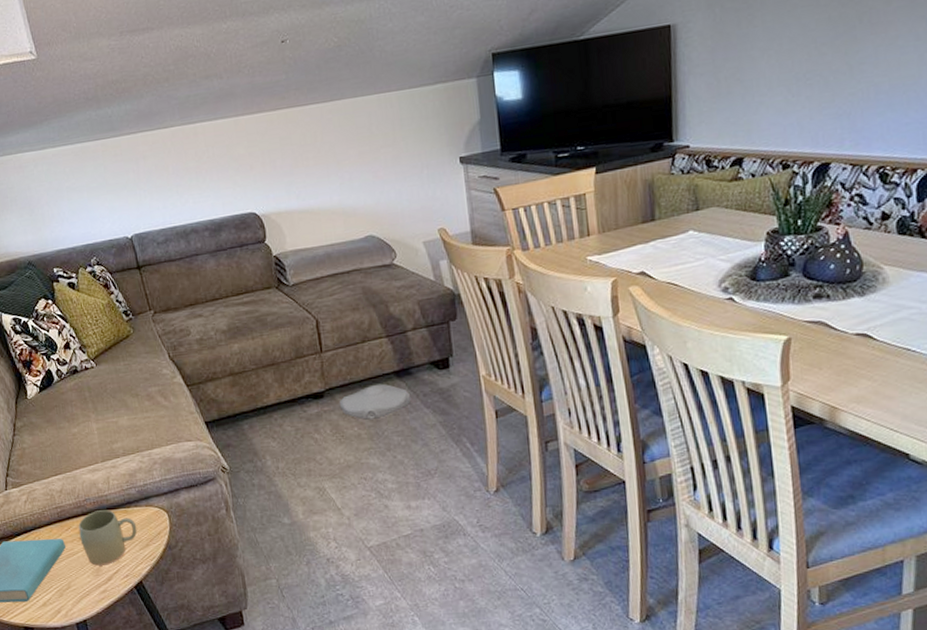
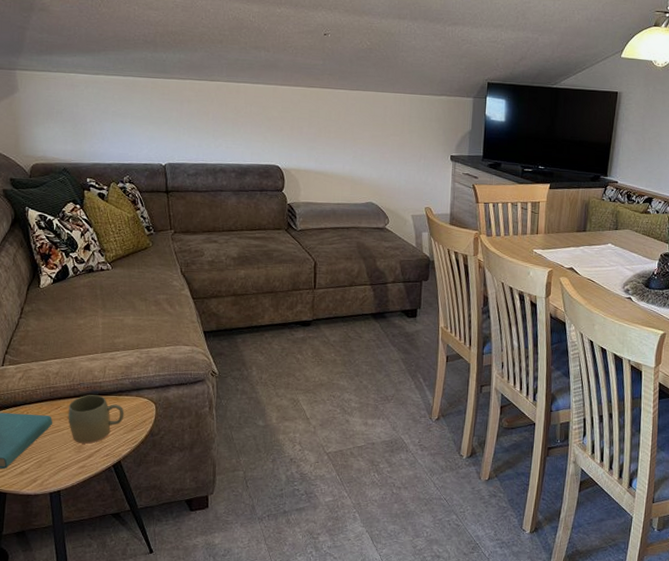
robot vacuum: present [339,383,412,421] -> none [322,321,383,350]

